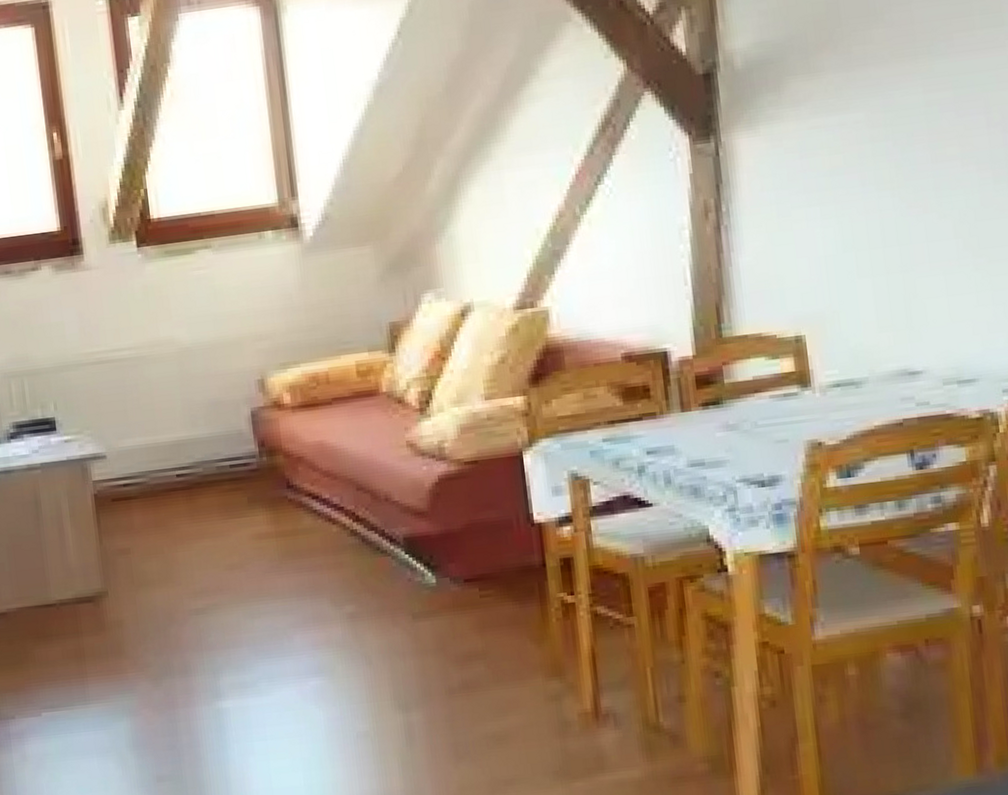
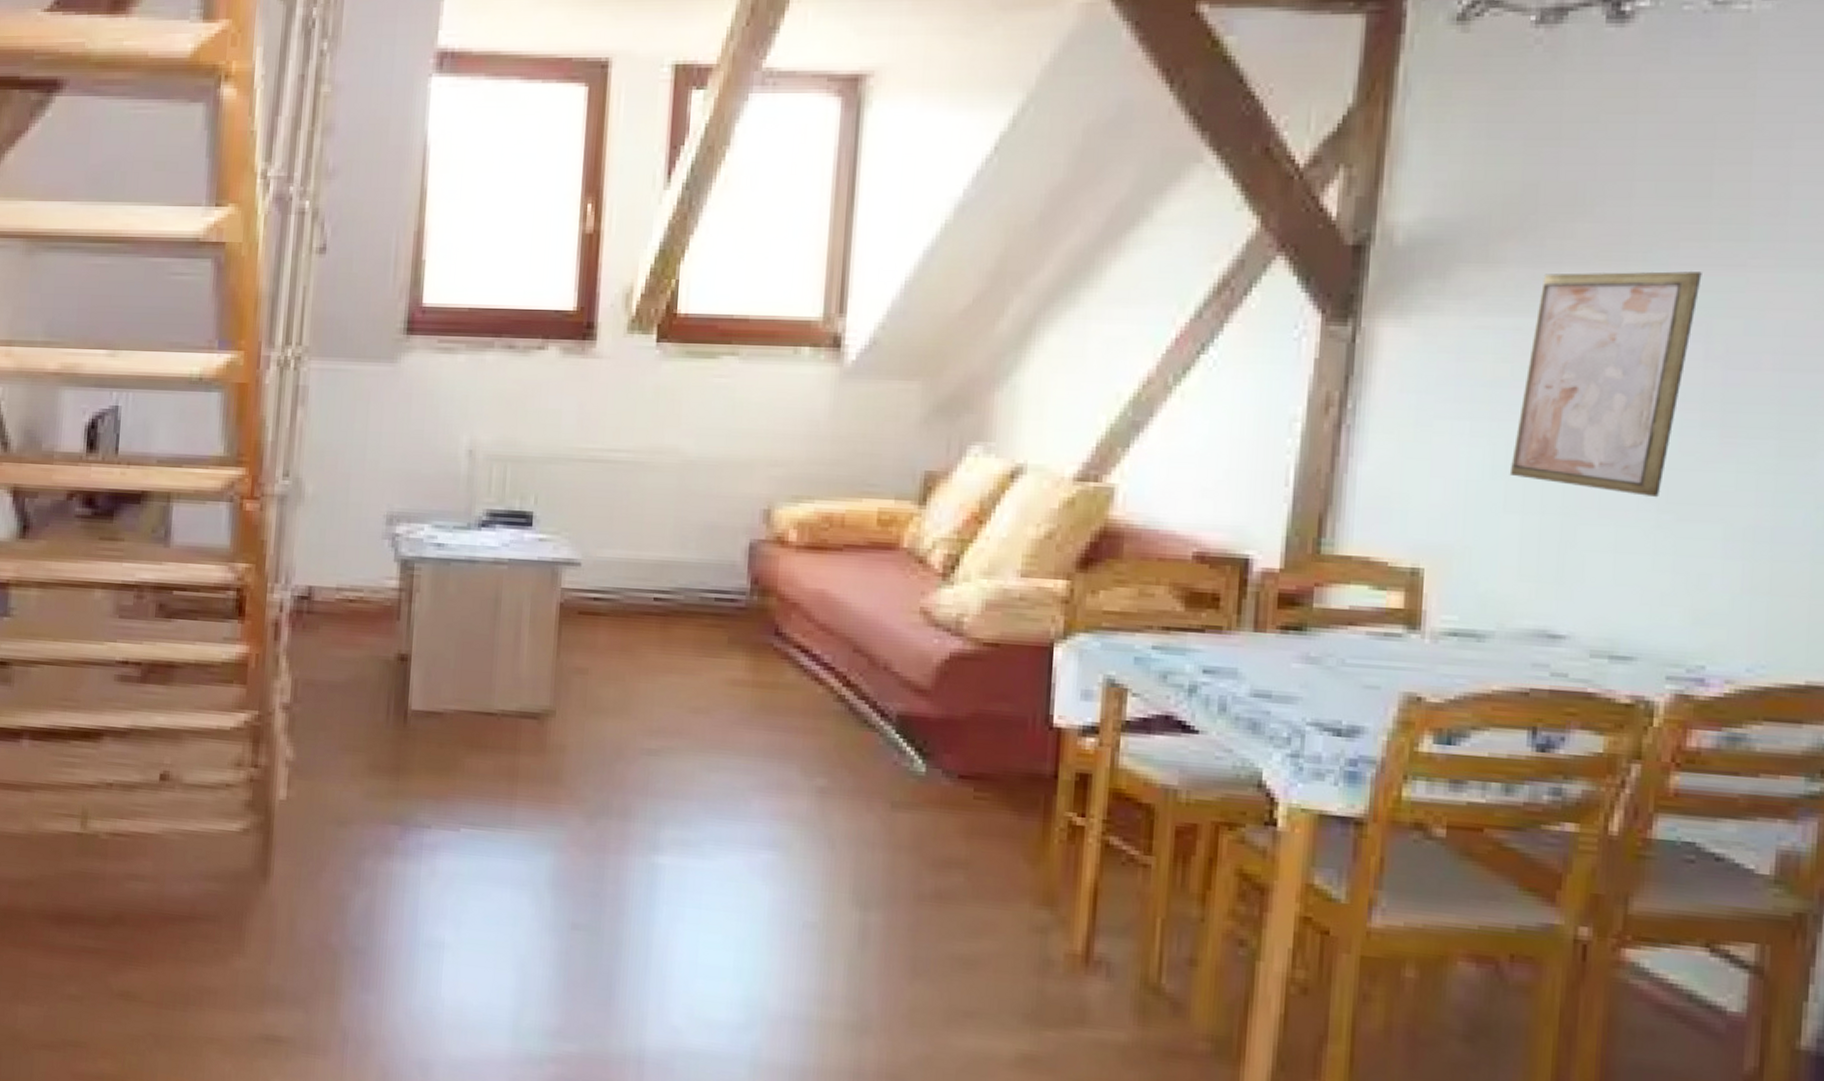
wall art: none [855,56,974,247] -> present [1509,271,1702,498]

